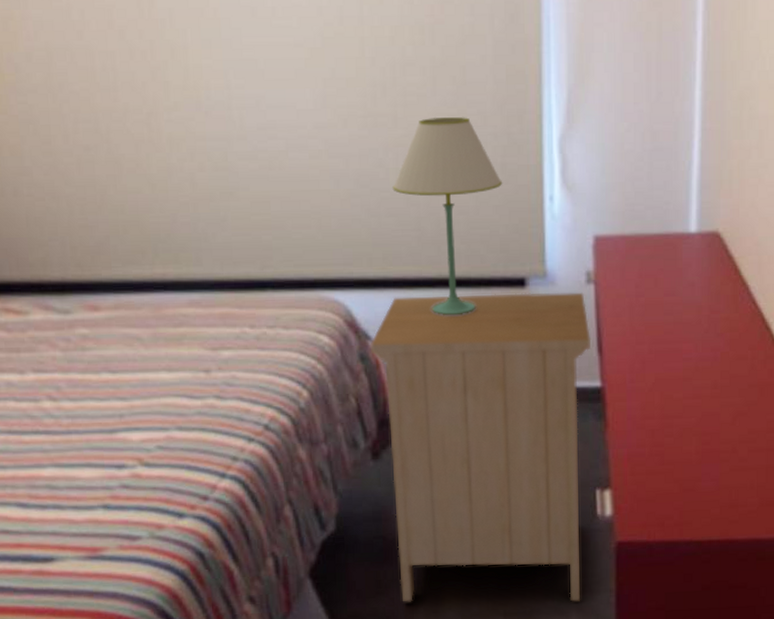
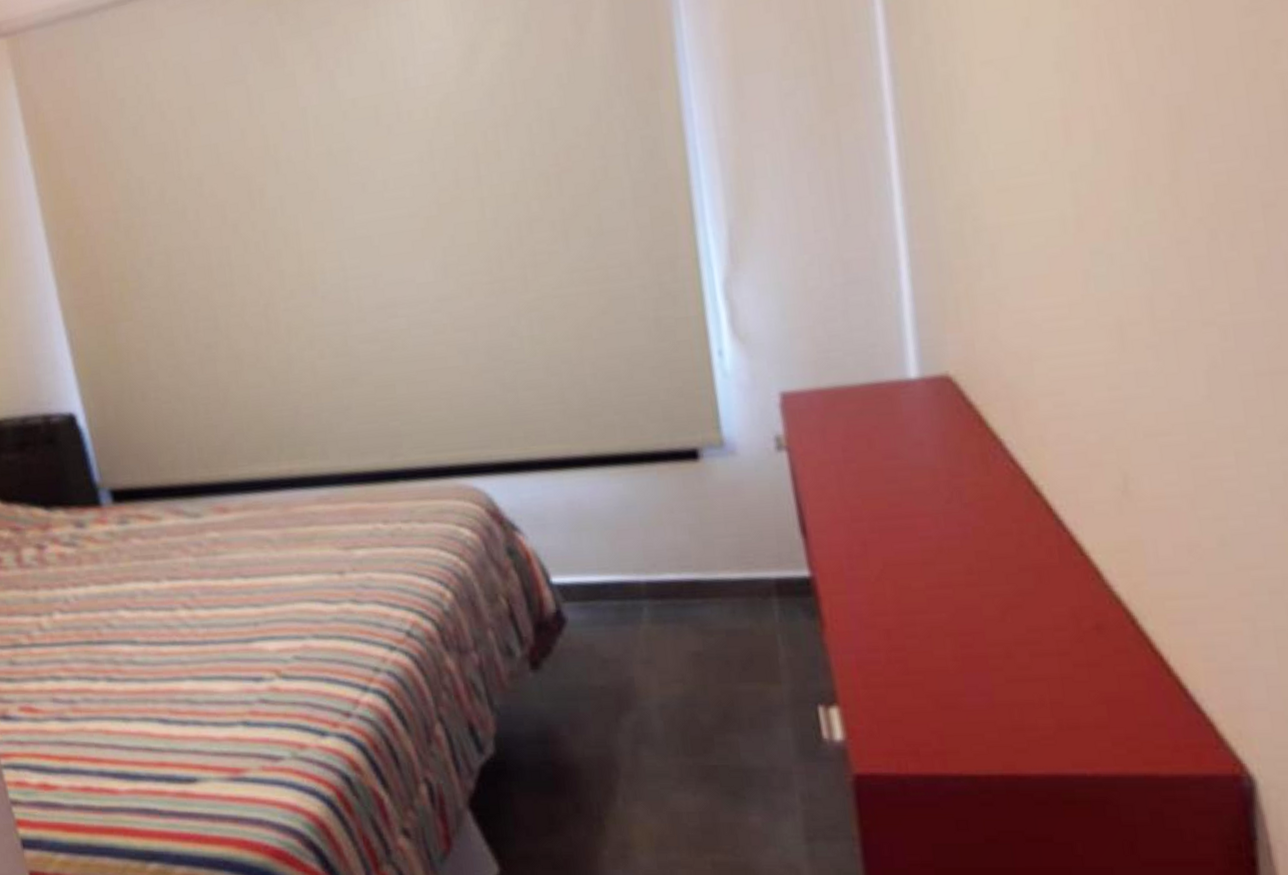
nightstand: present [369,292,592,602] -> none [517,462,813,851]
table lamp: present [392,117,503,316] -> none [528,270,659,498]

